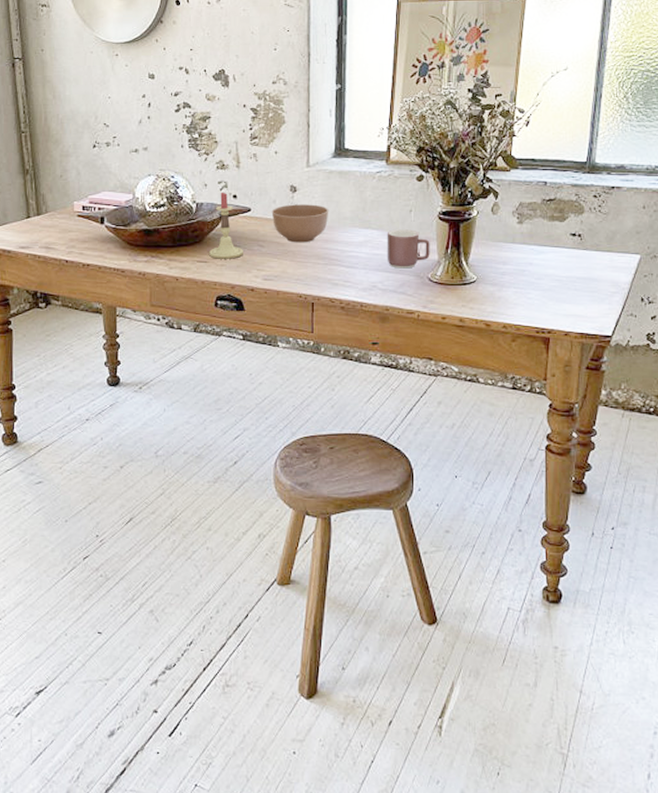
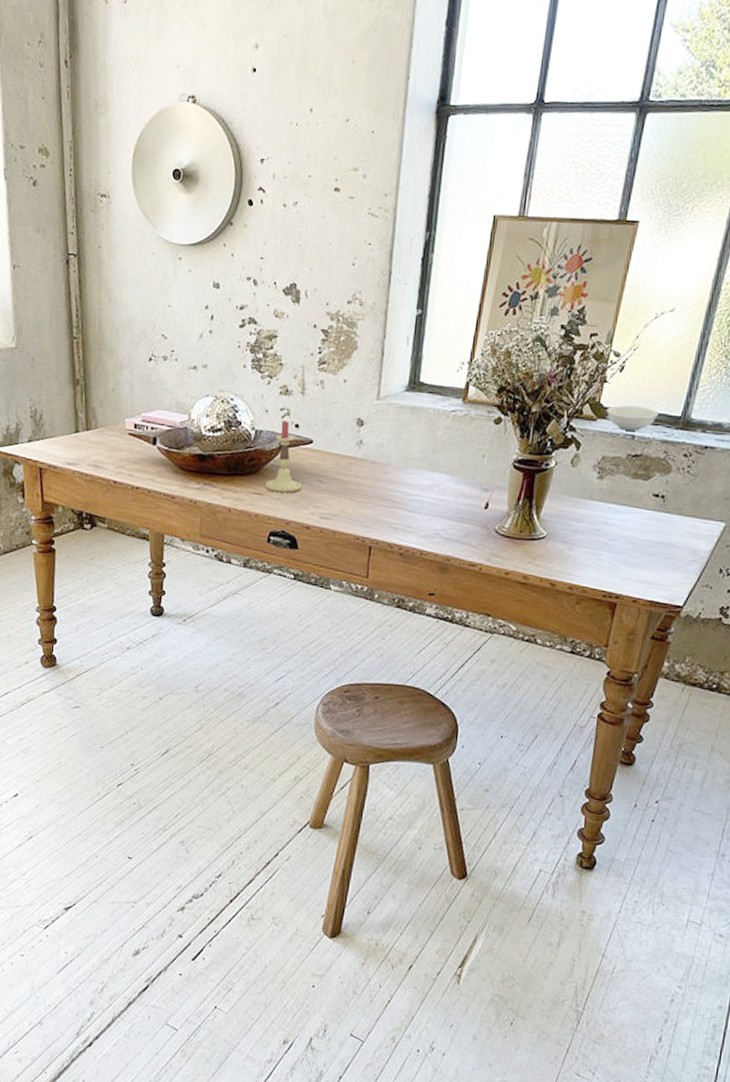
bowl: present [271,204,329,243] -> none [334,439,397,482]
mug: present [387,229,430,269] -> none [453,475,501,518]
bowl: none [518,155,566,178] -> present [606,405,659,431]

